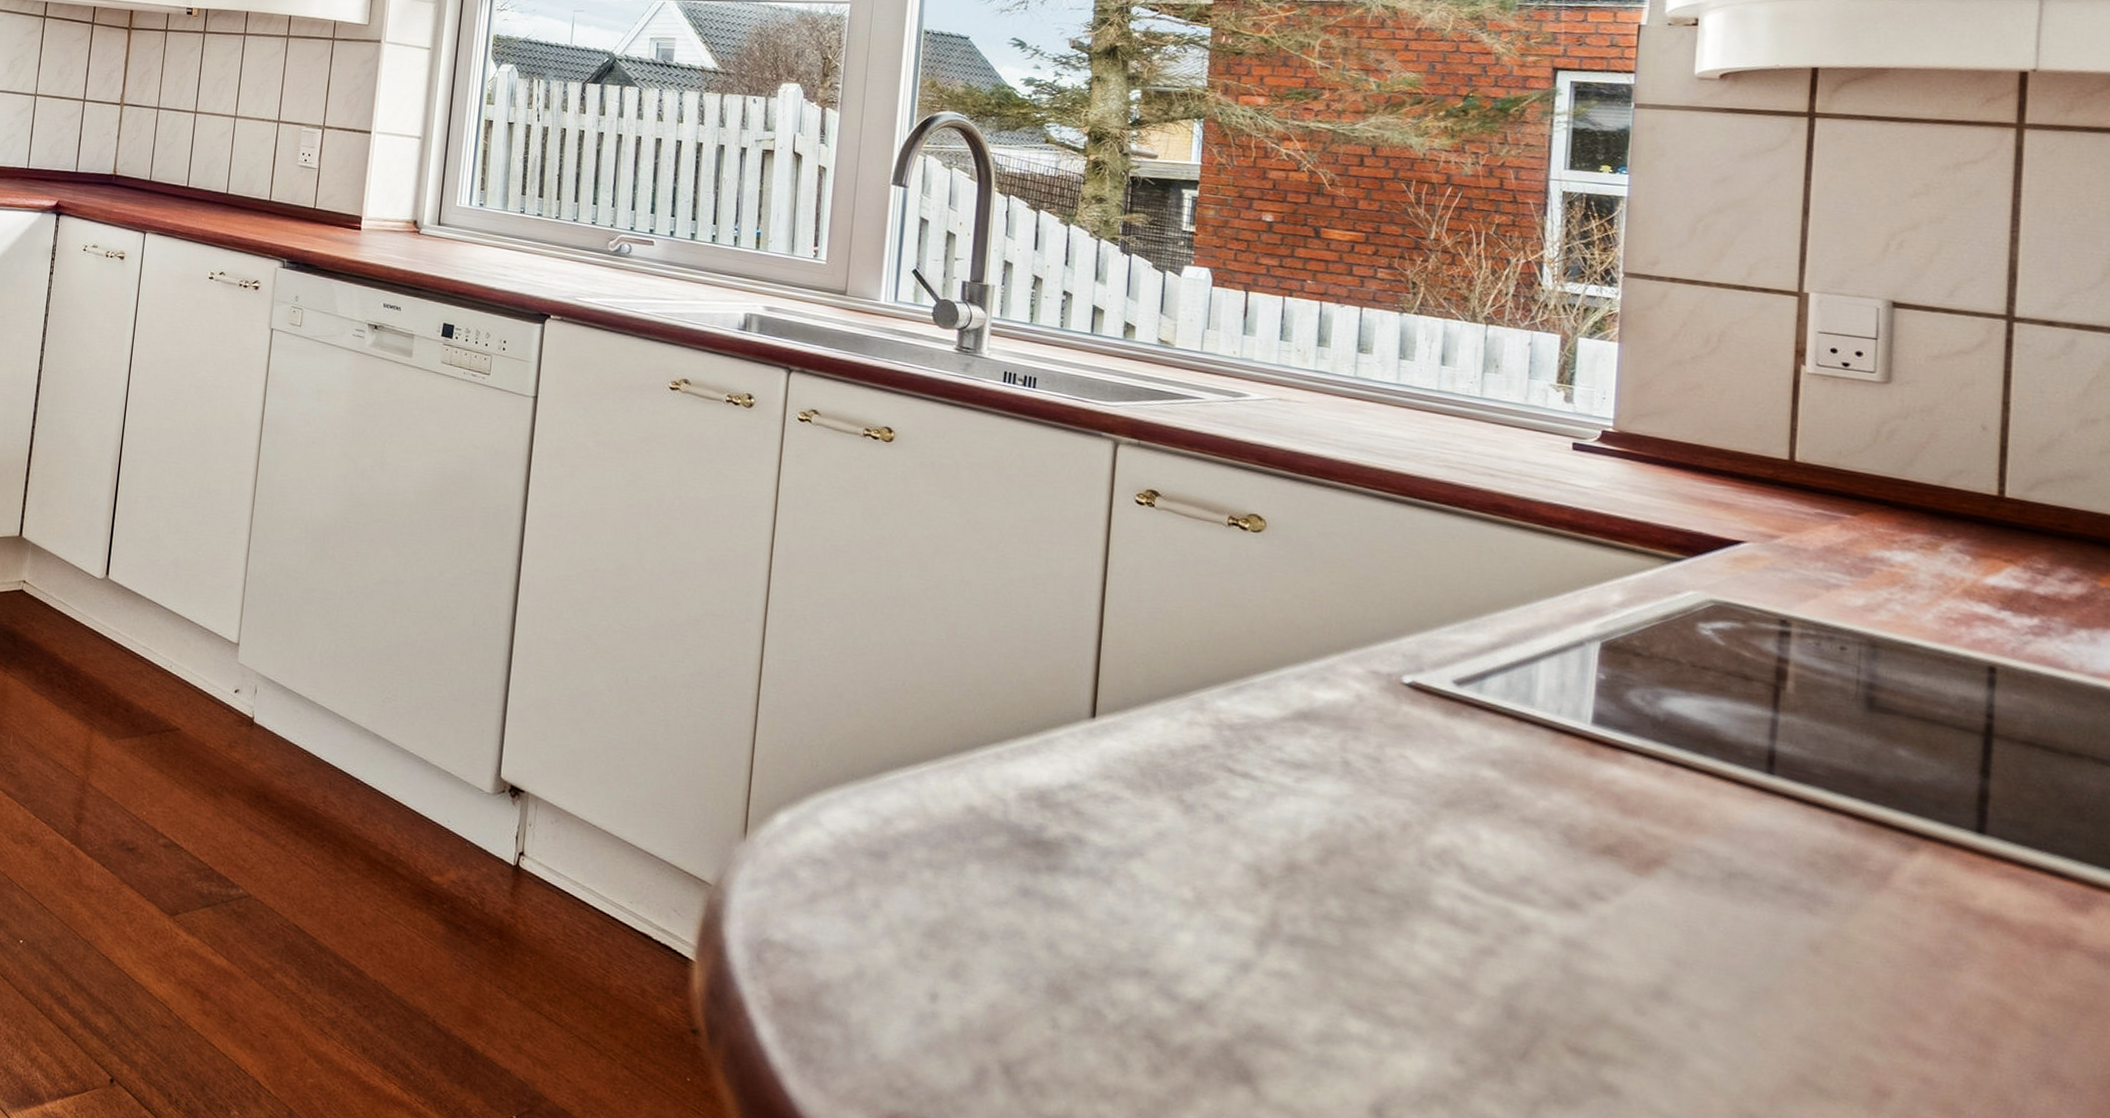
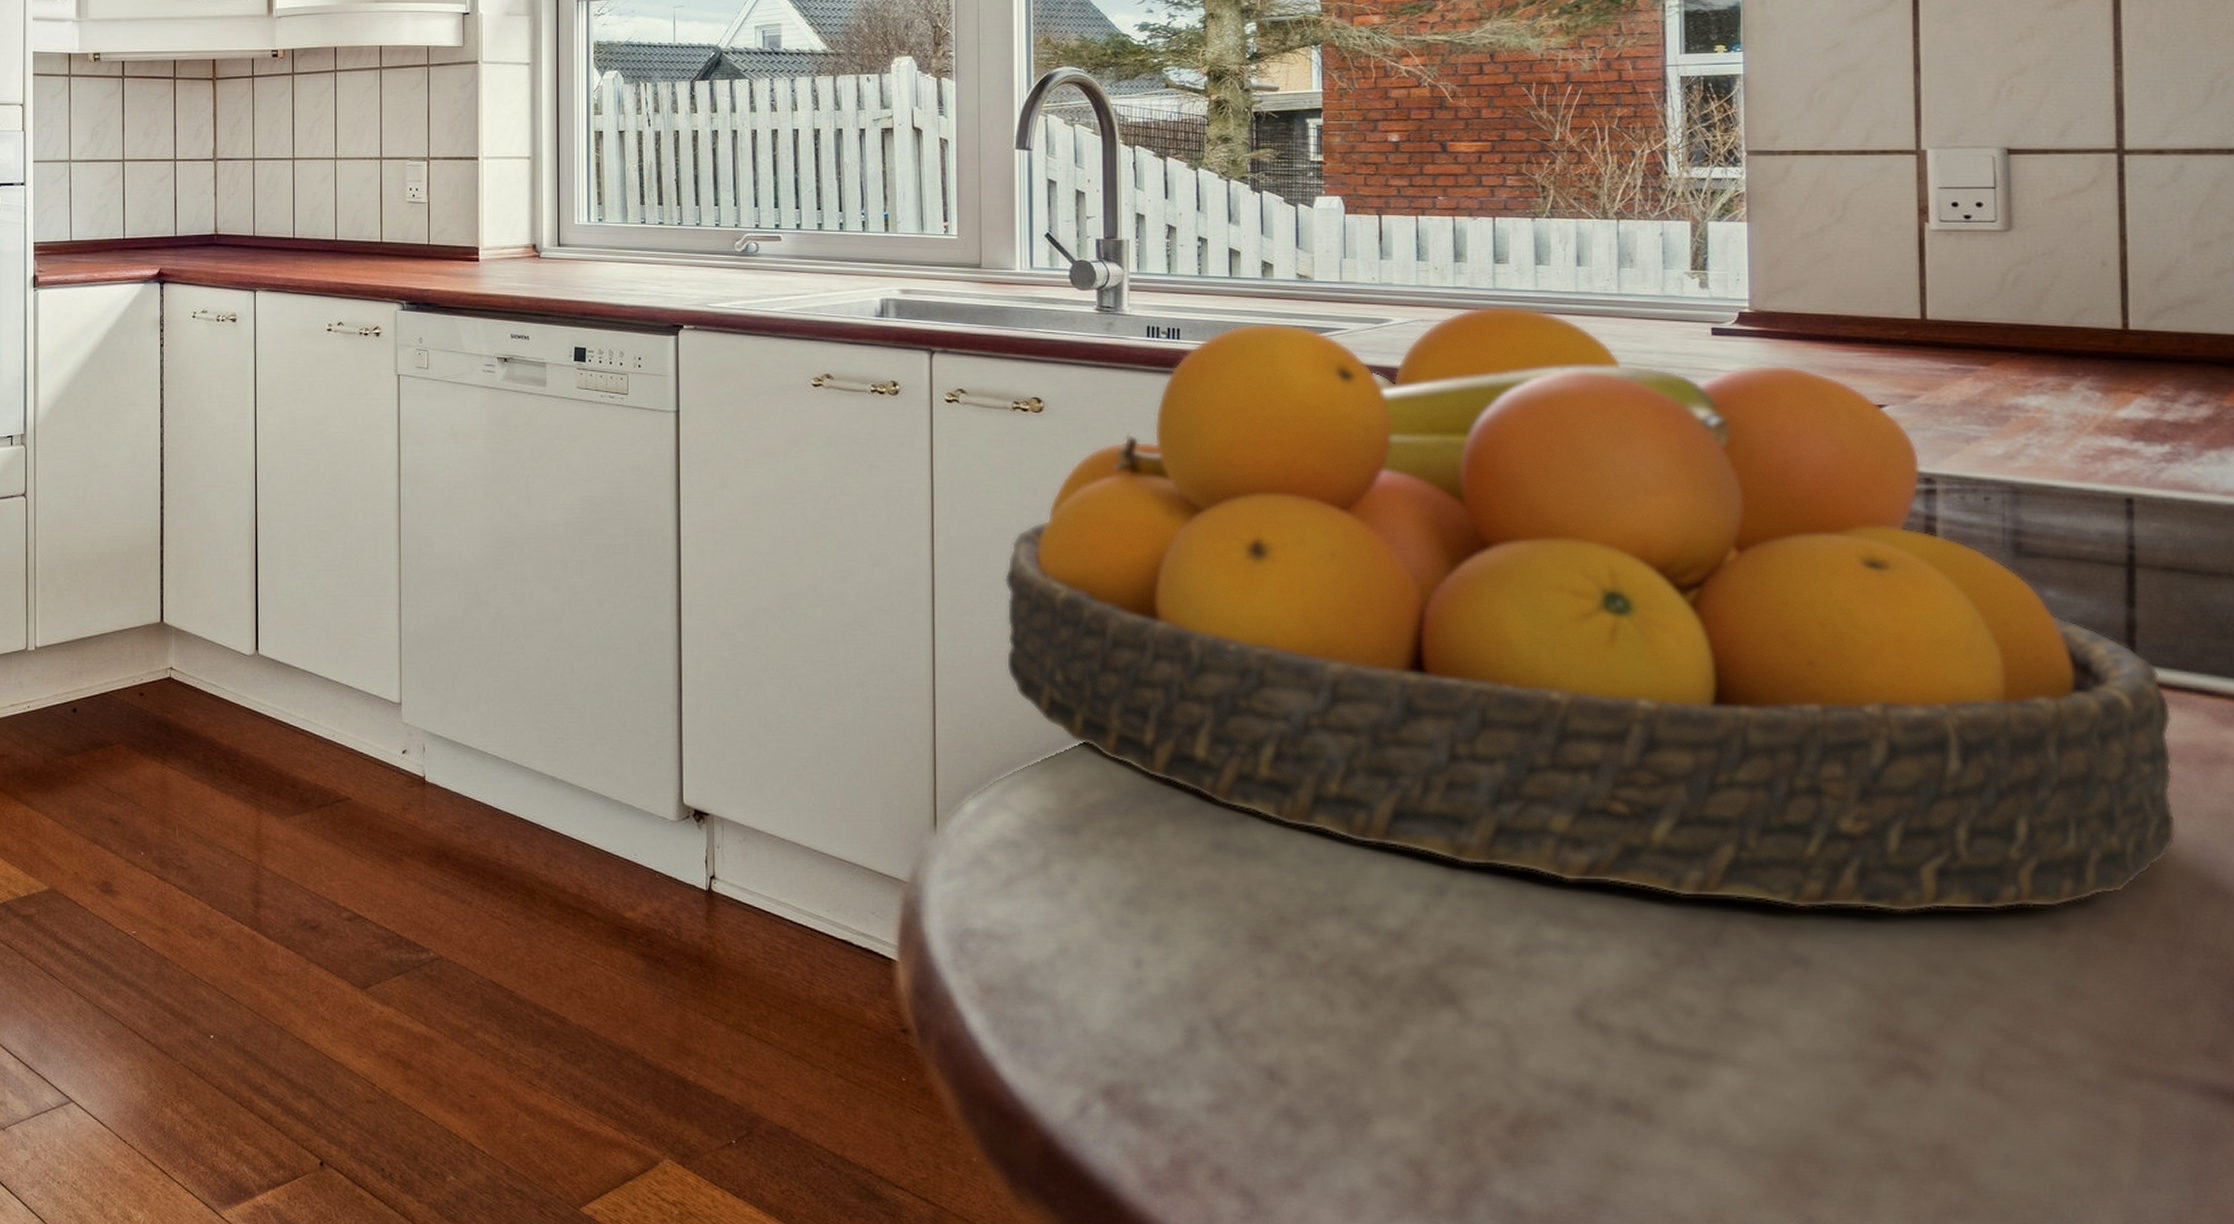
fruit bowl: none [831,381,2020,1072] -> present [1005,306,2177,913]

